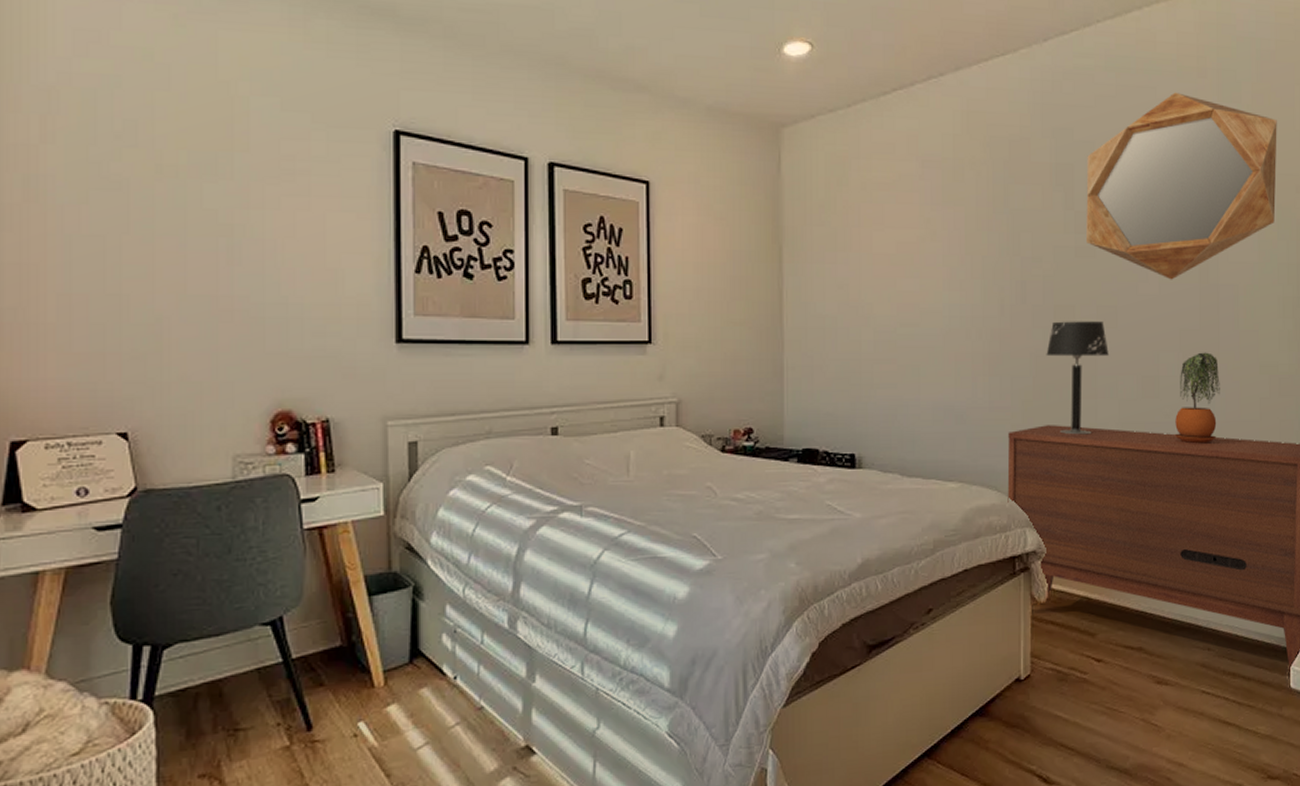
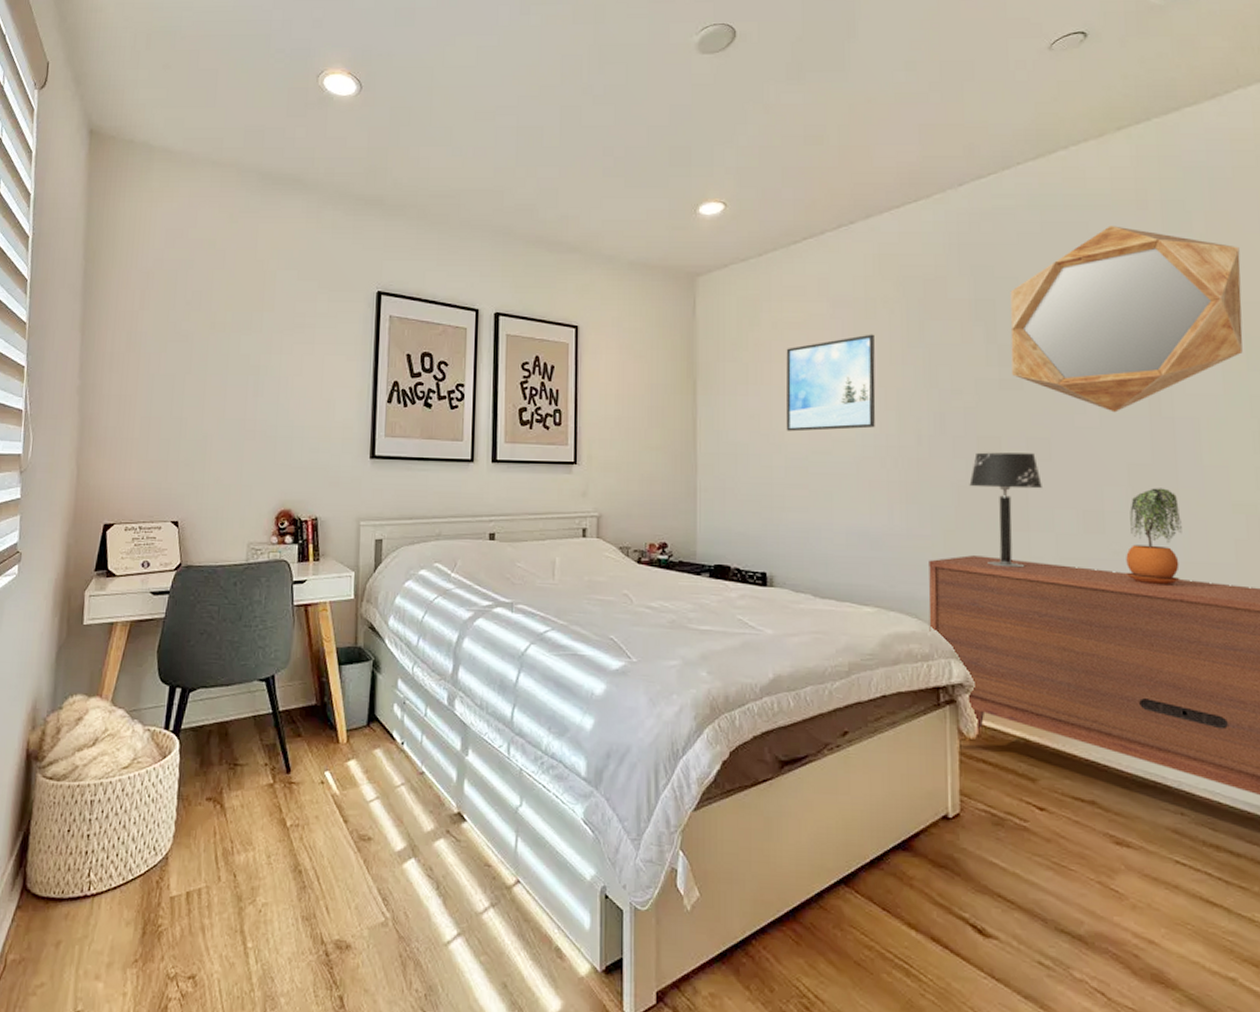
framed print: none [874,197,962,303] -> present [786,334,876,432]

